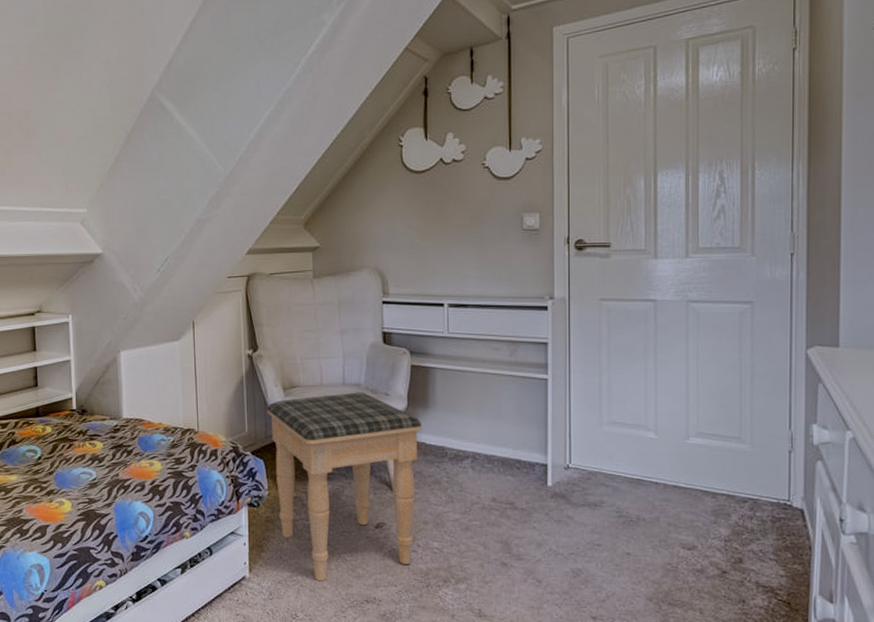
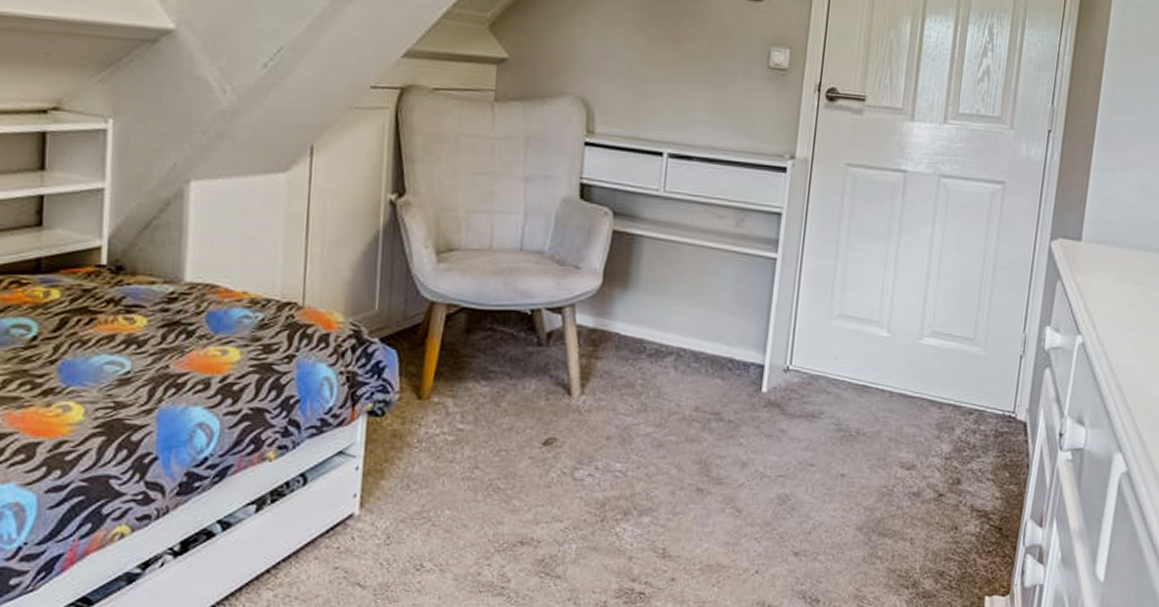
footstool: present [267,392,422,582] -> none [409,261,619,518]

